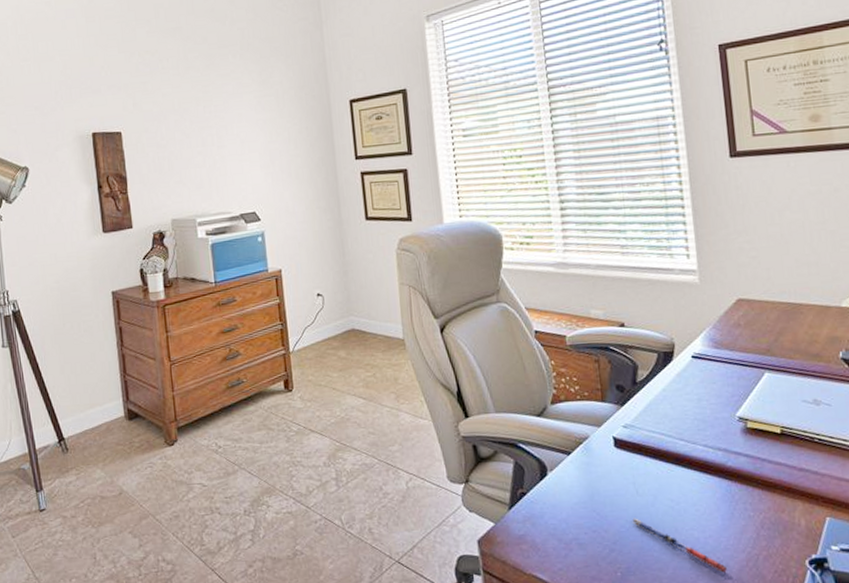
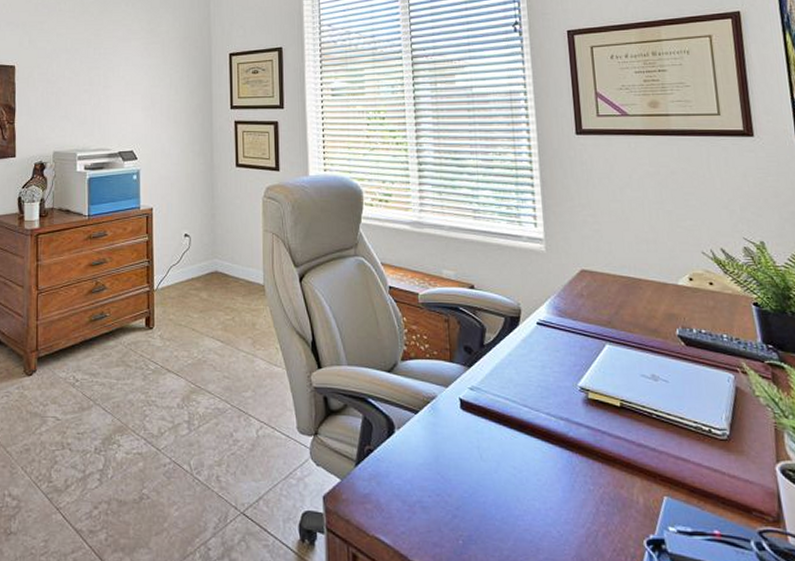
pen: present [632,518,728,573] -> none [475,484,568,548]

